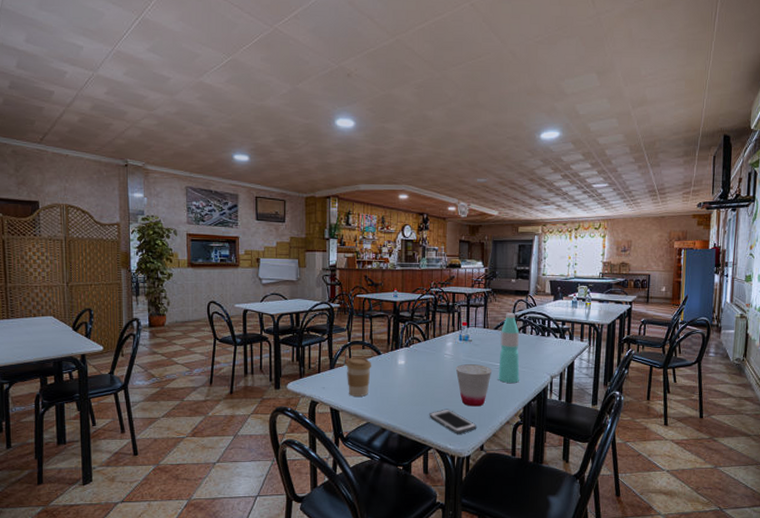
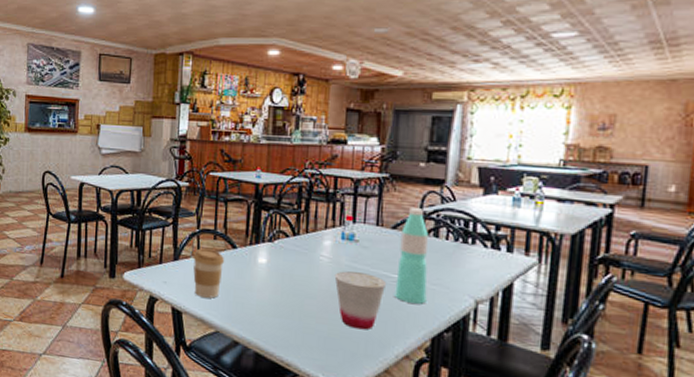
cell phone: present [429,409,477,434] -> none [296,327,362,363]

